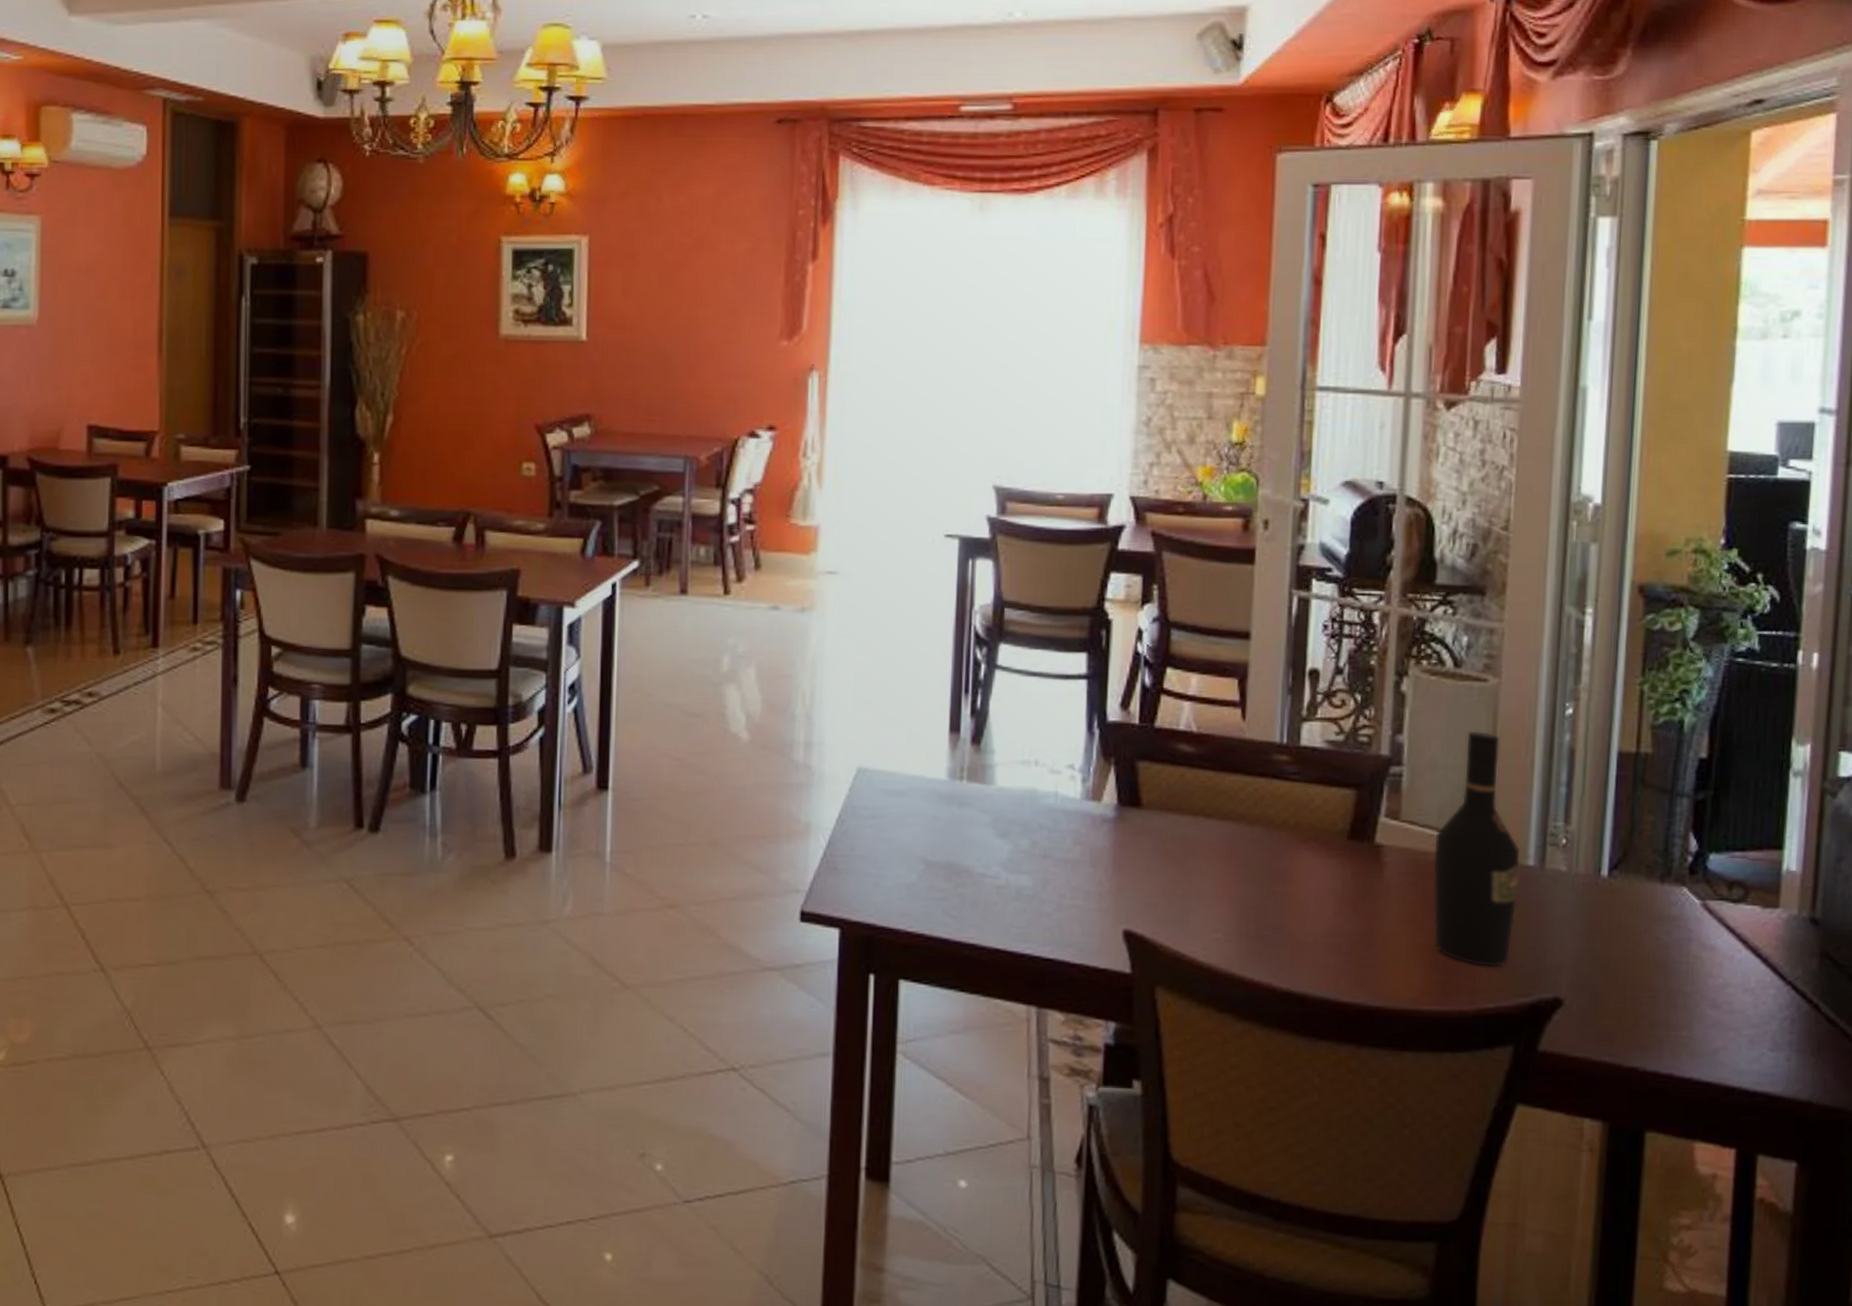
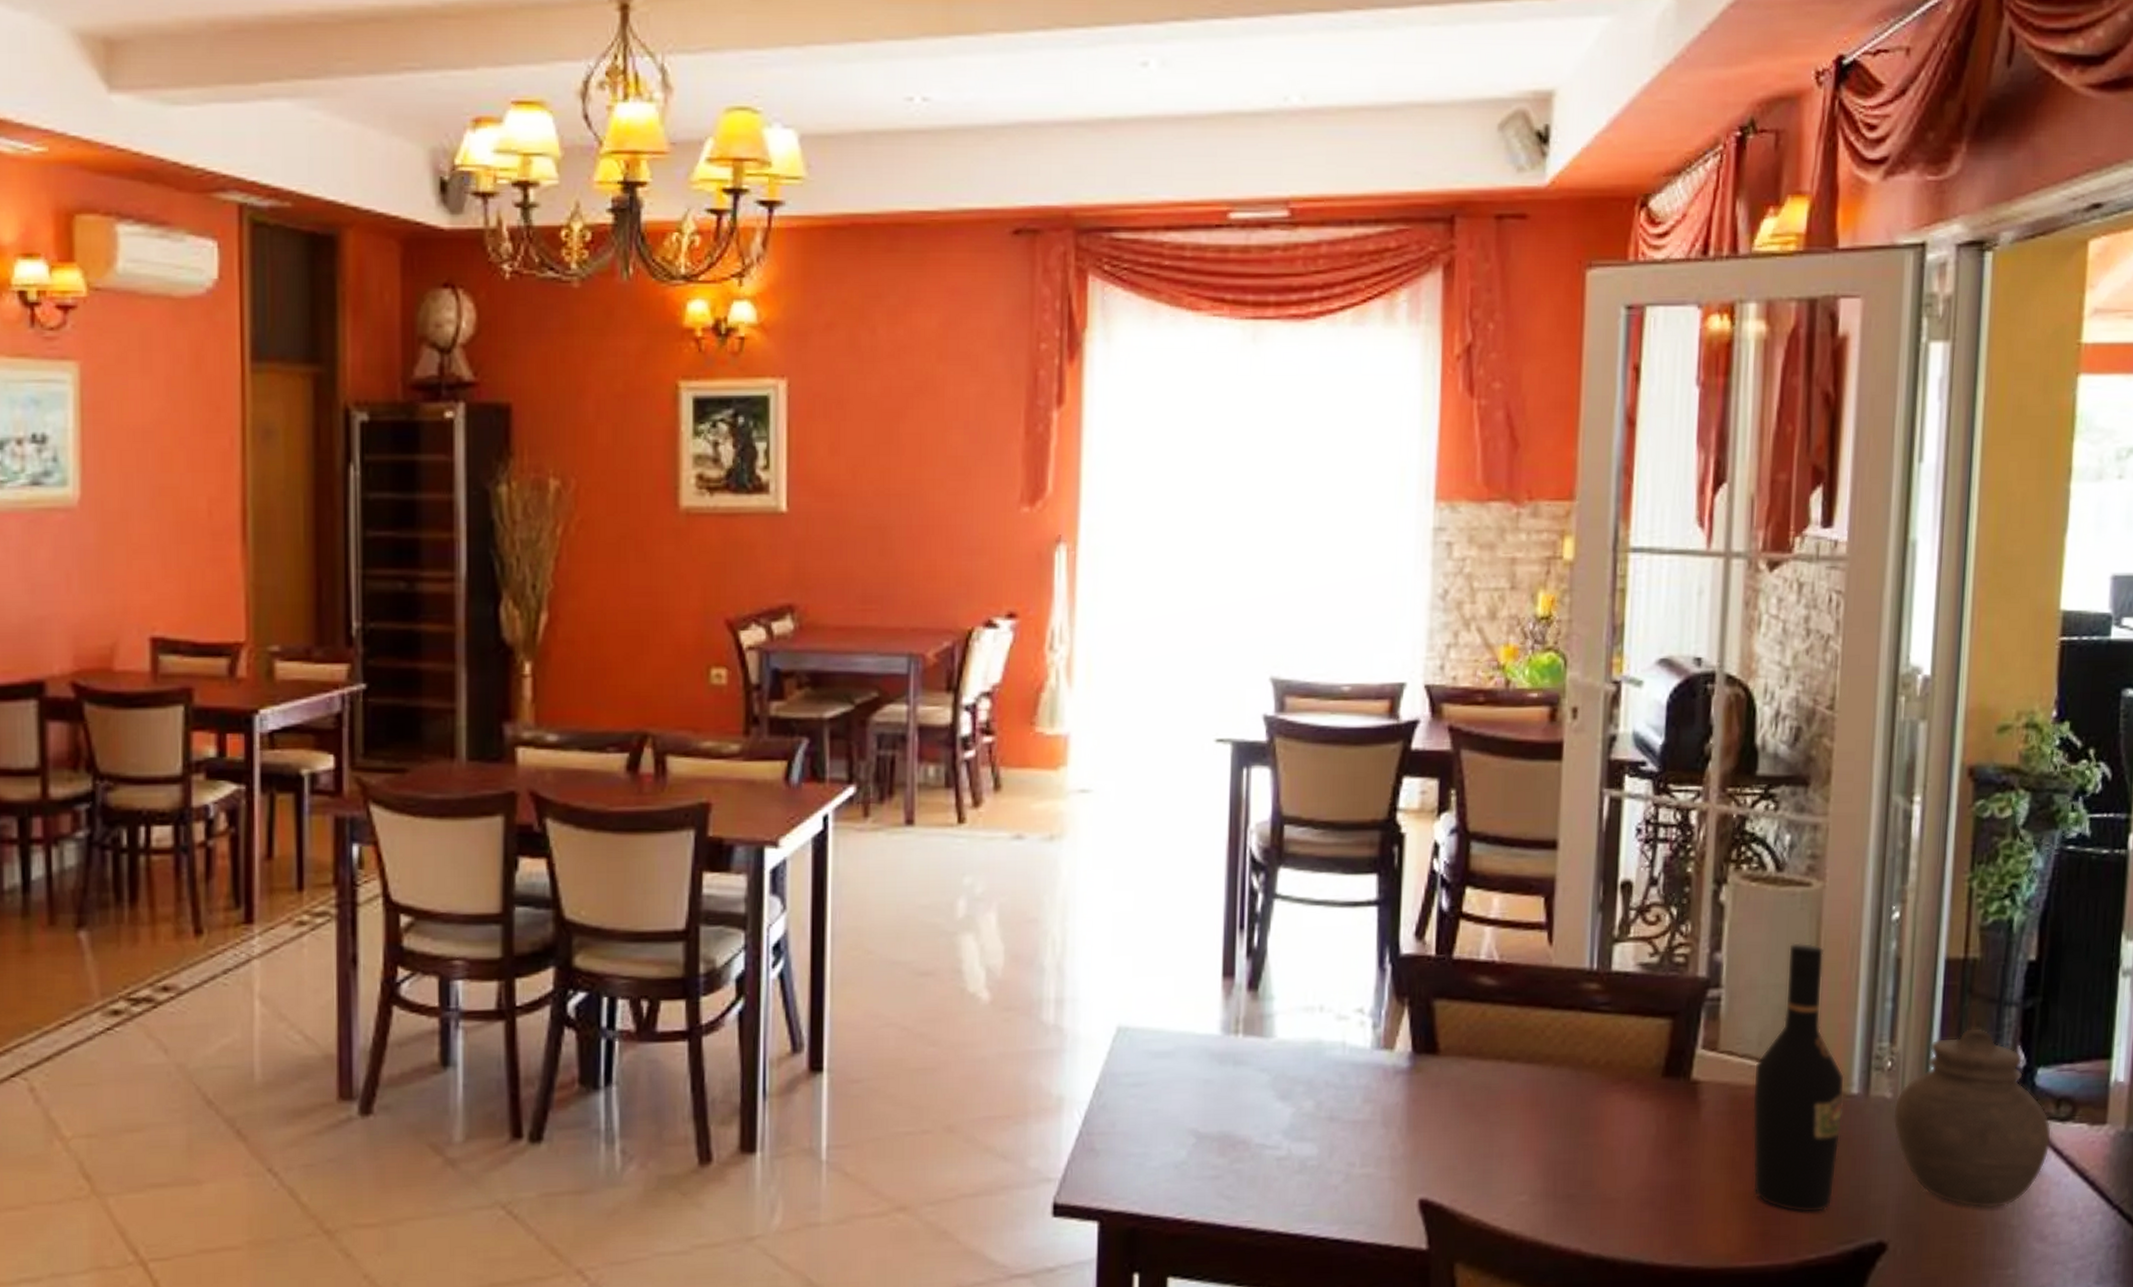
jar: none [1568,814,1725,976] -> present [1893,1027,2052,1209]

